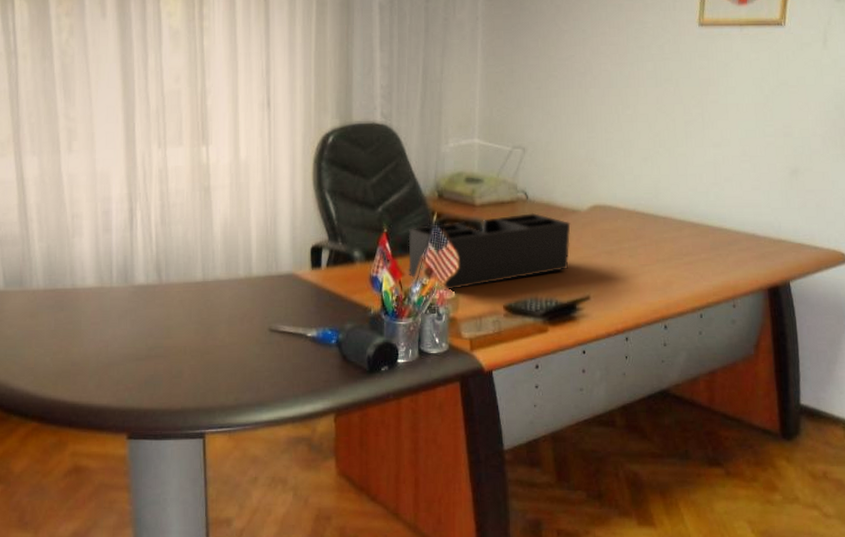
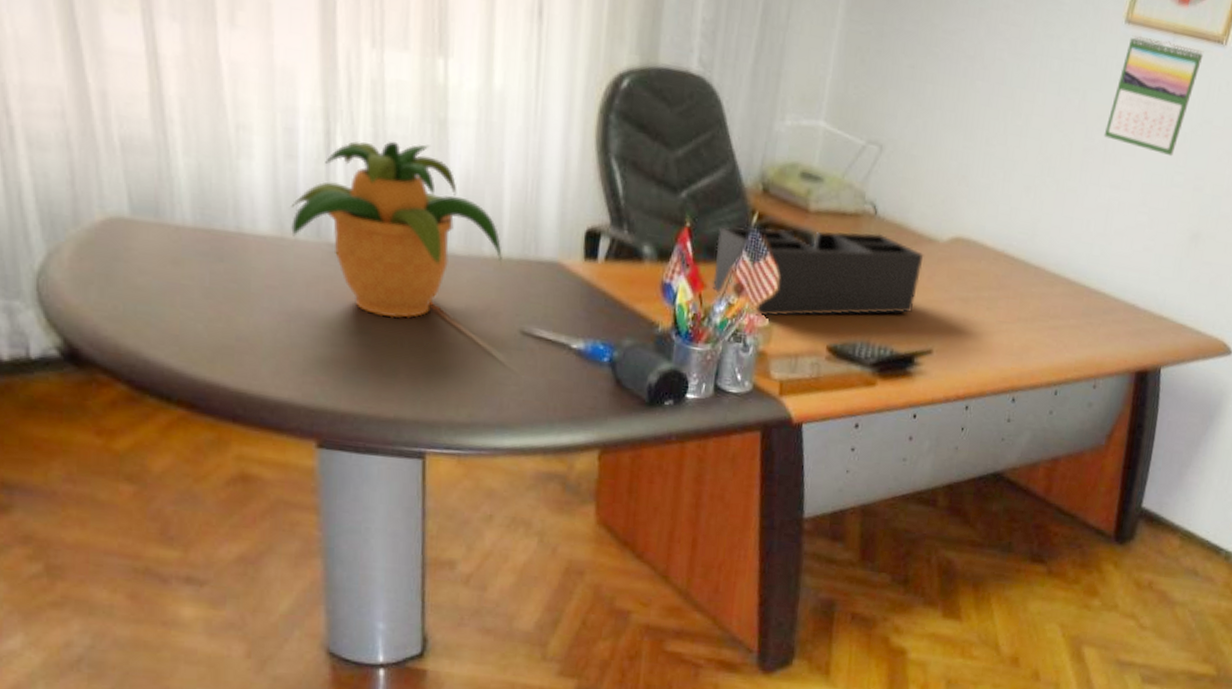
potted plant: none [107,206,253,333] -> present [290,141,502,319]
calendar: none [699,32,768,115] -> present [1103,35,1204,157]

